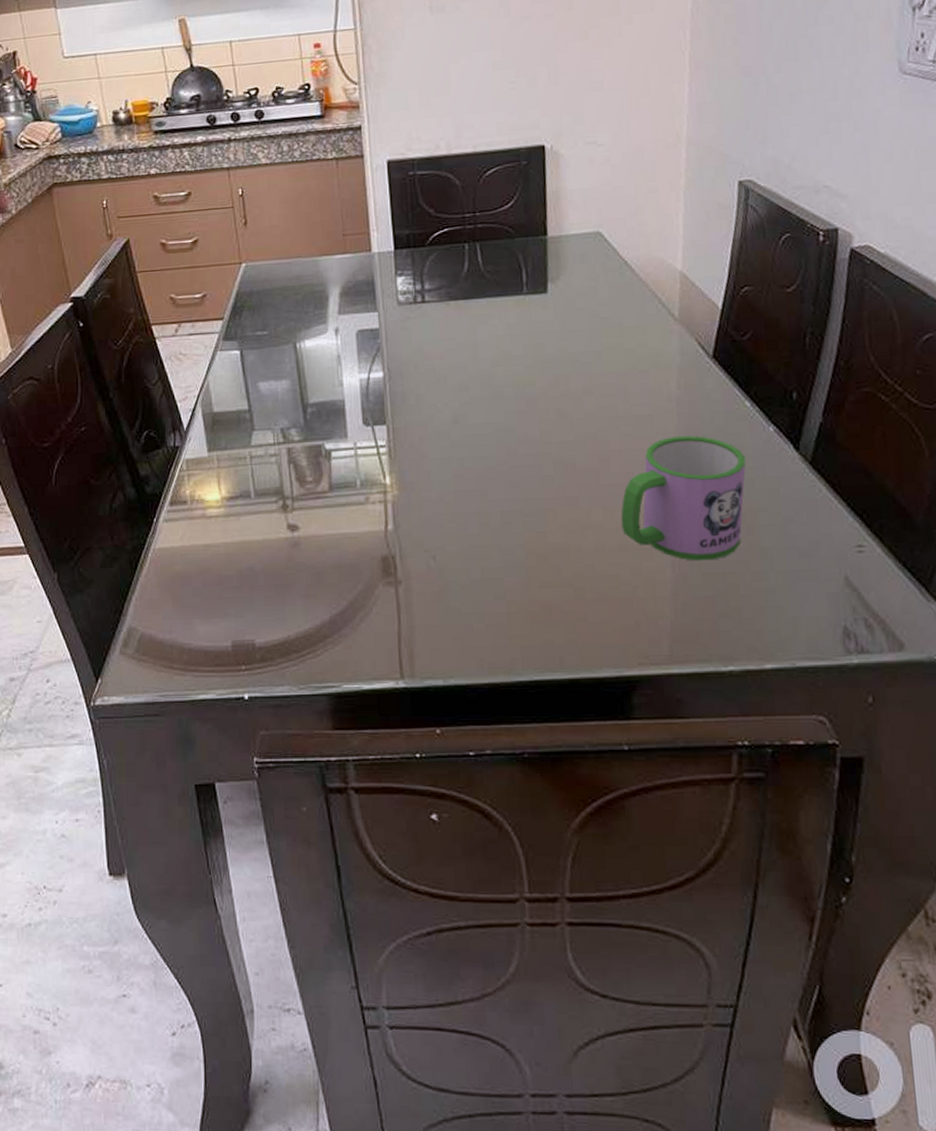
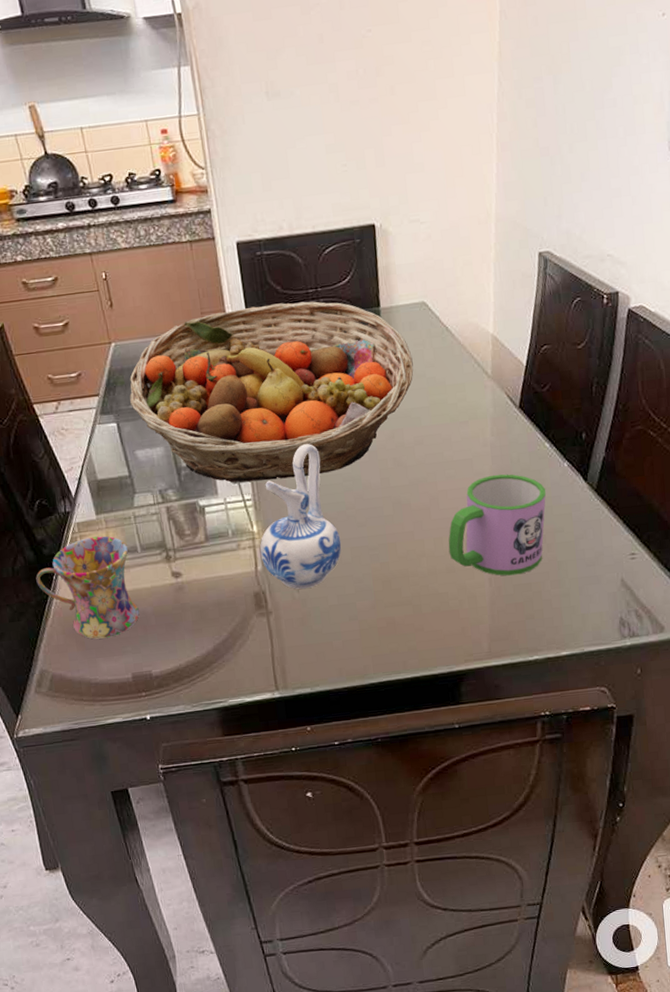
mug: none [134,476,247,596] -> present [36,536,139,639]
fruit basket: none [256,227,585,426] -> present [129,301,414,483]
ceramic pitcher: none [391,386,490,556] -> present [259,444,342,589]

